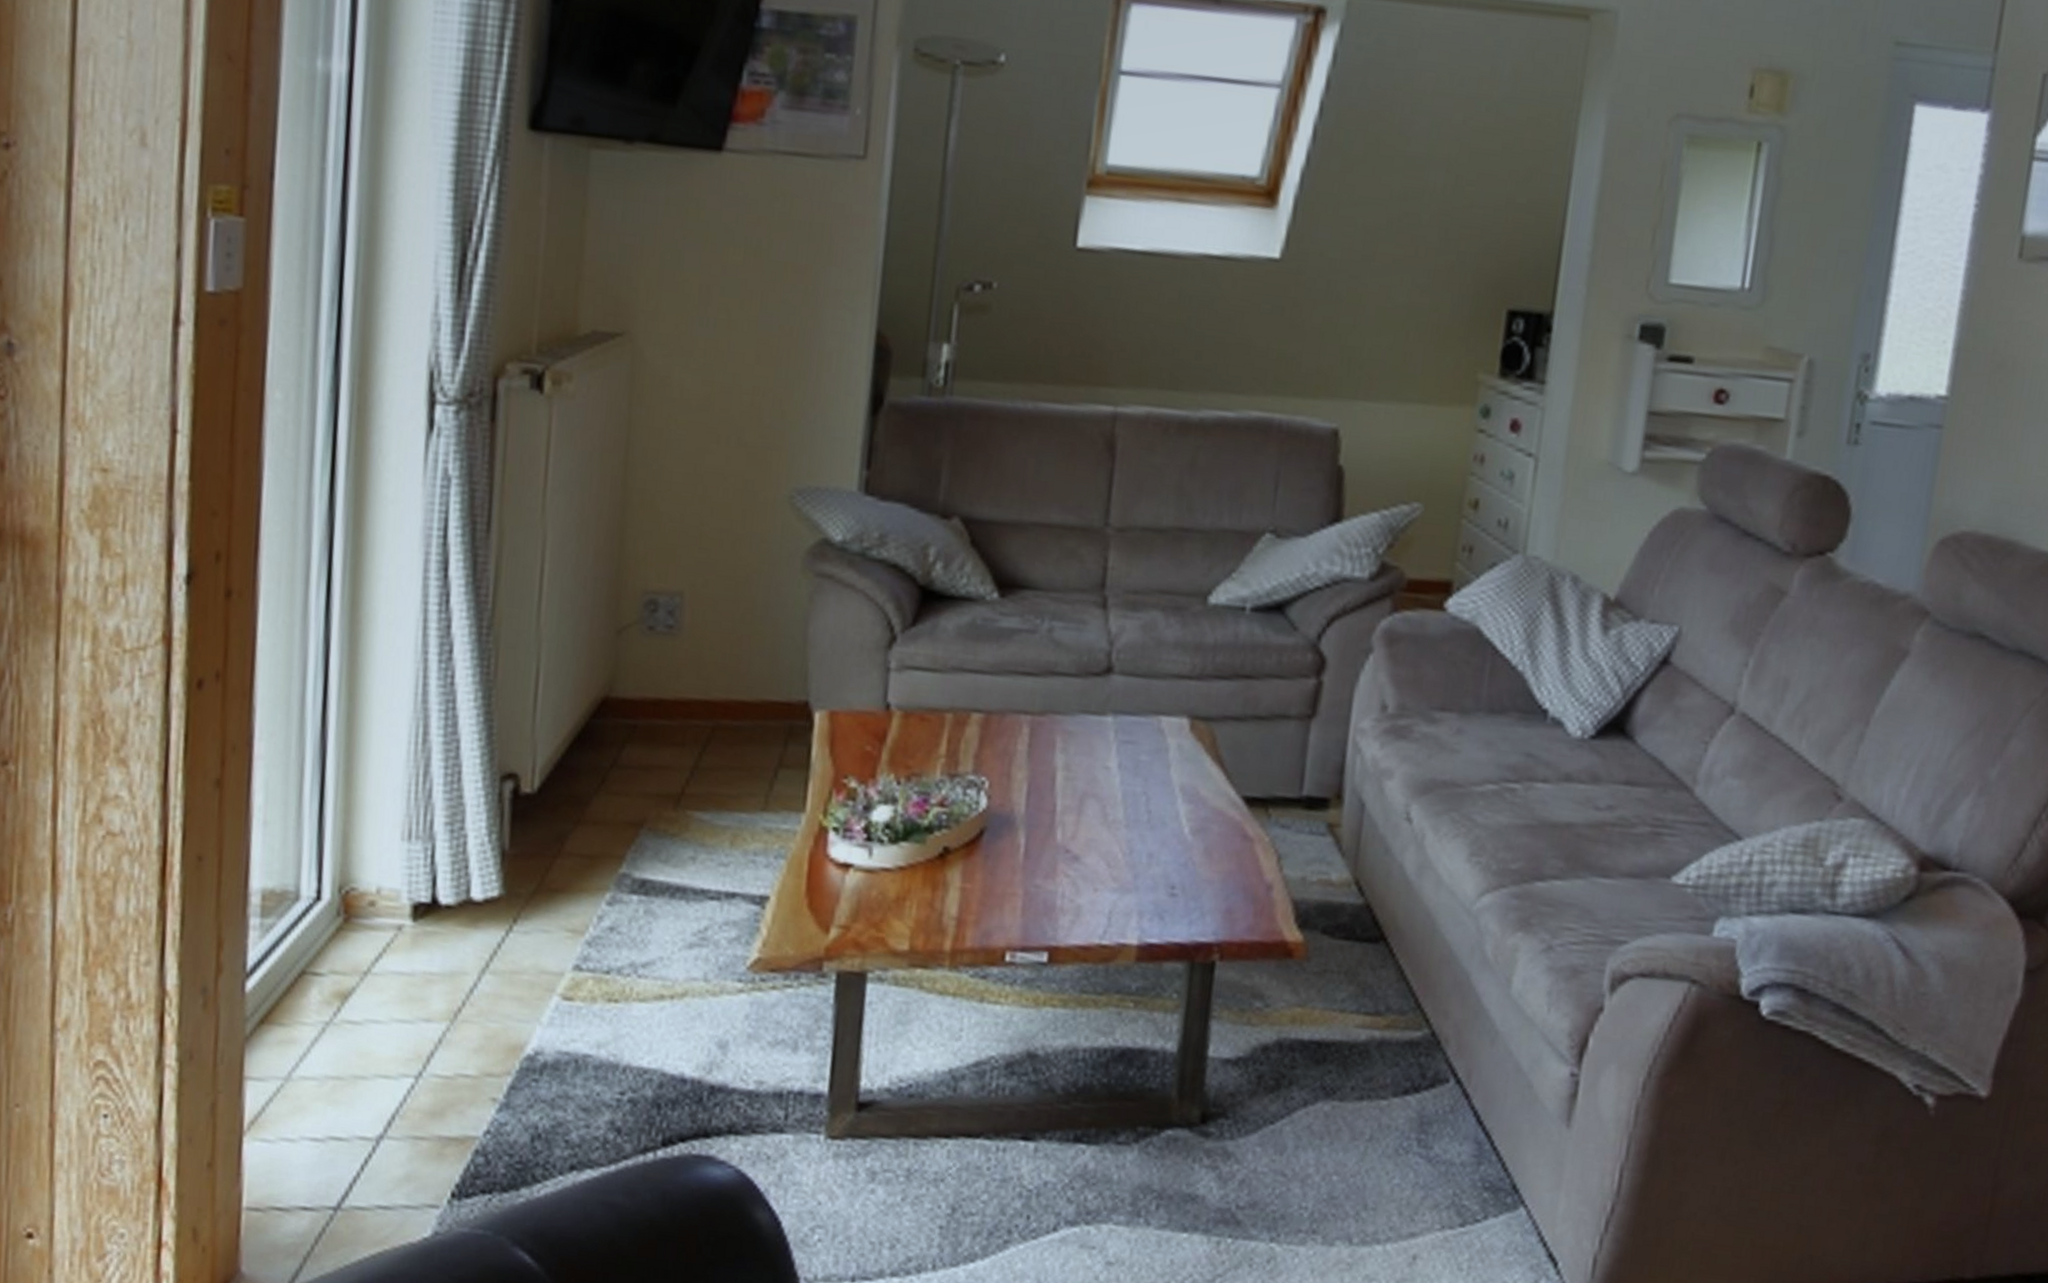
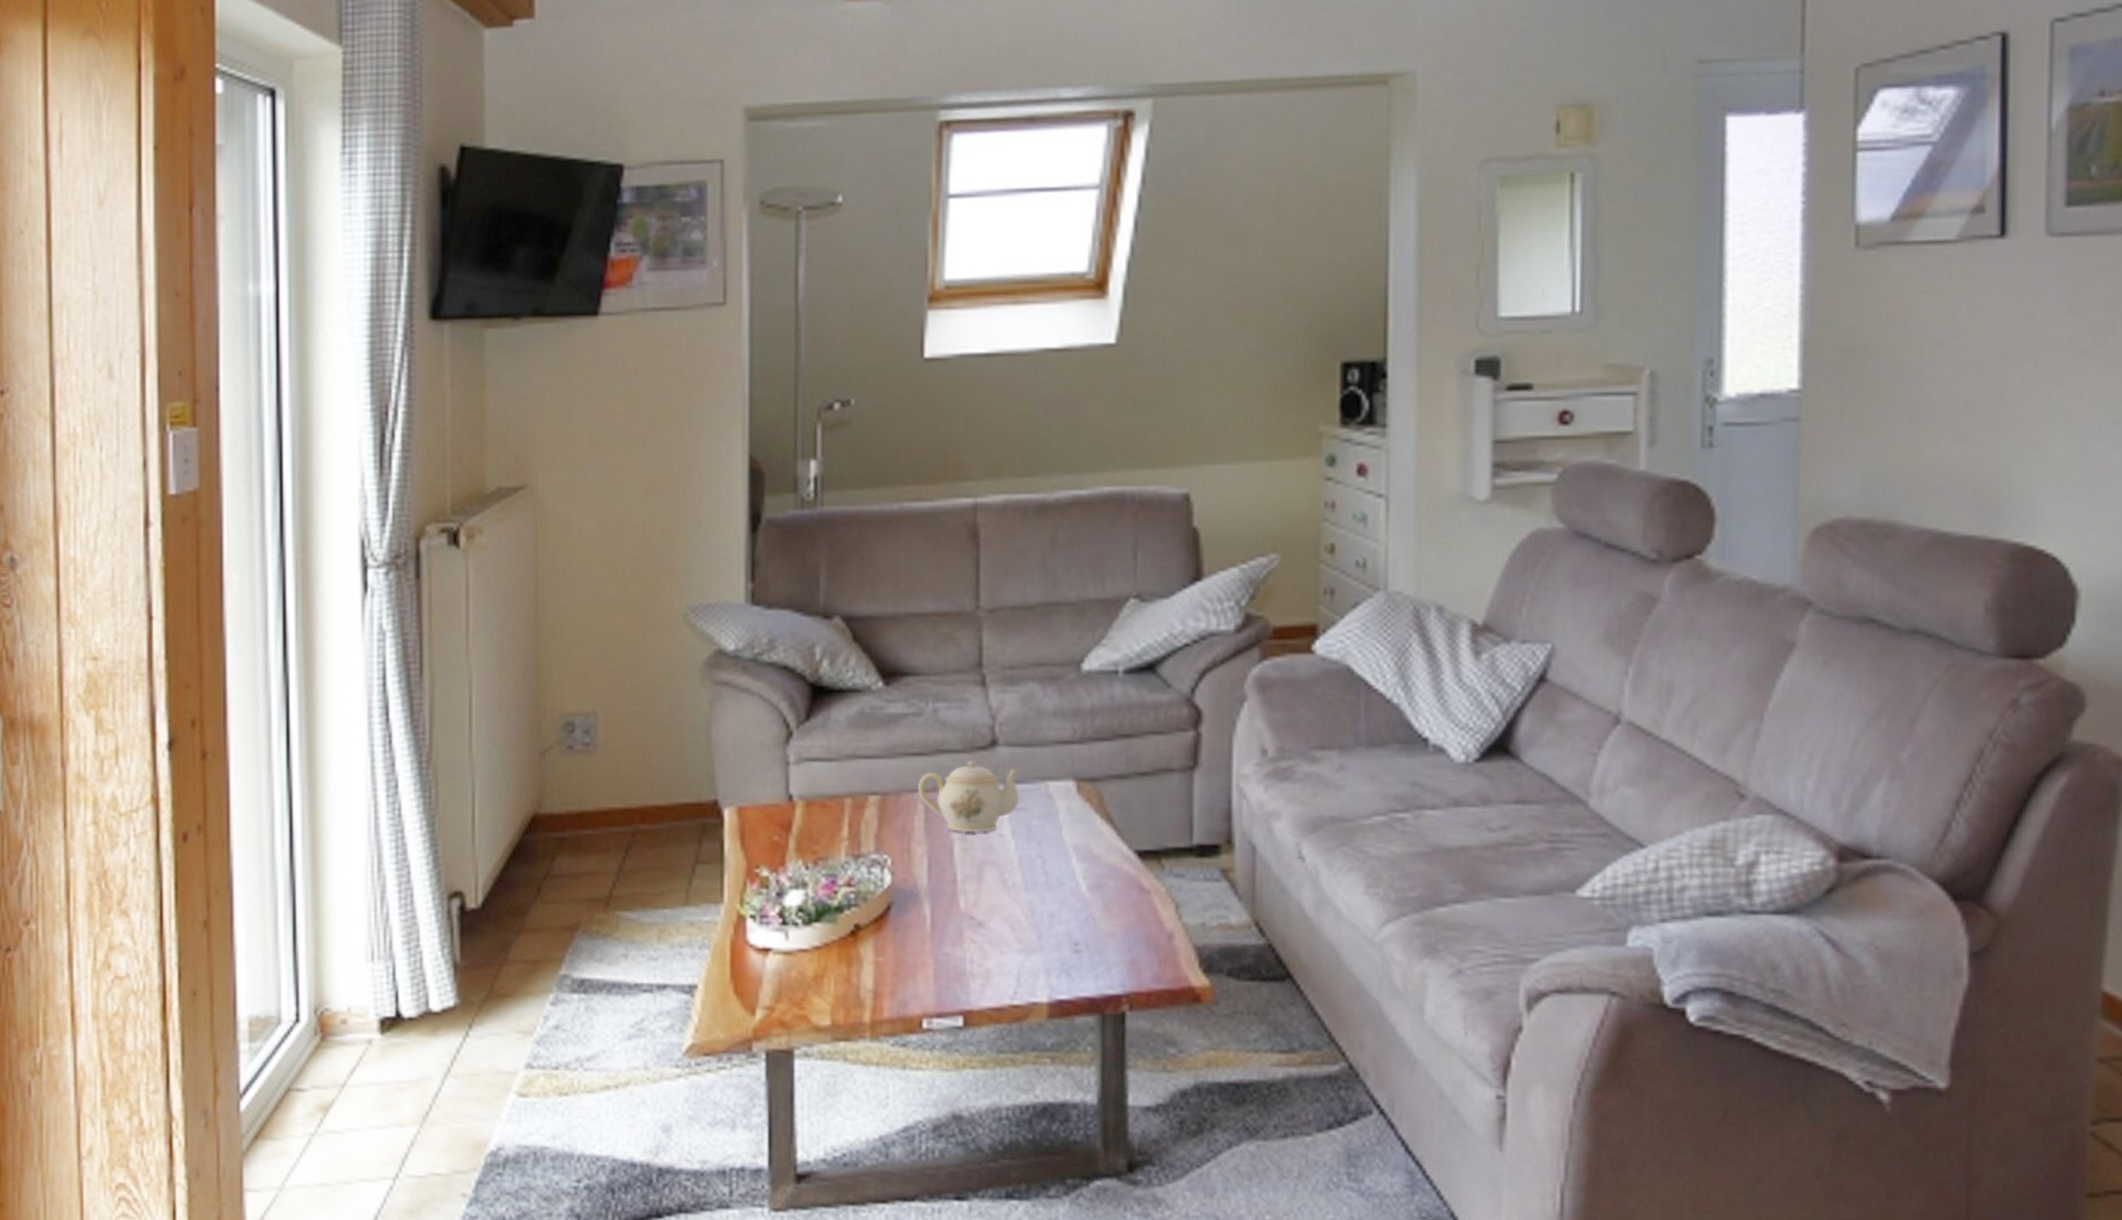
teapot: none [1023,685,1133,763] -> present [917,760,1020,833]

